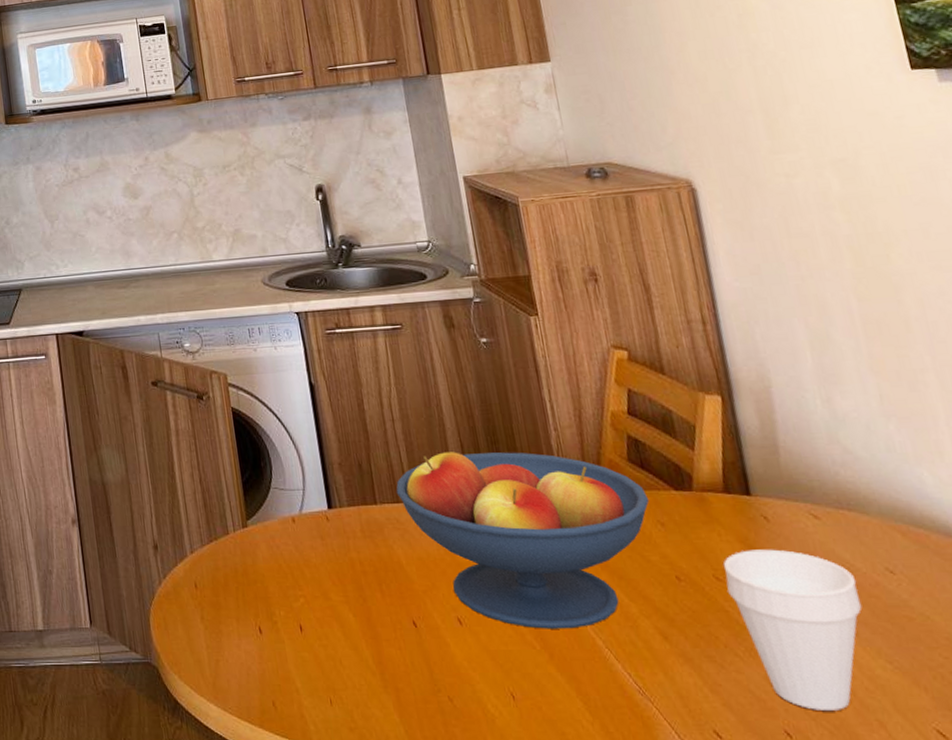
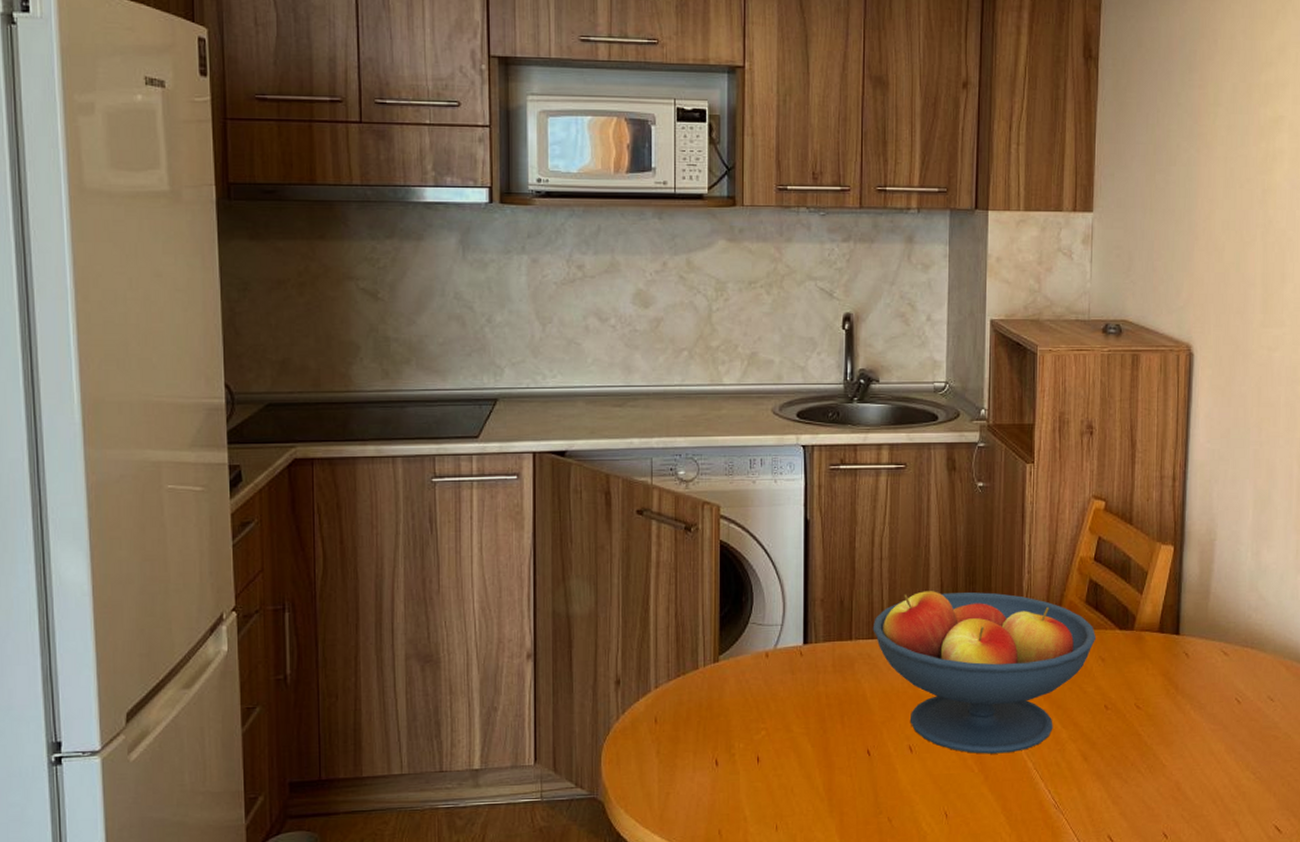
cup: present [722,549,862,710] -> none [1144,681,1244,815]

